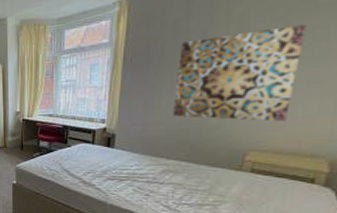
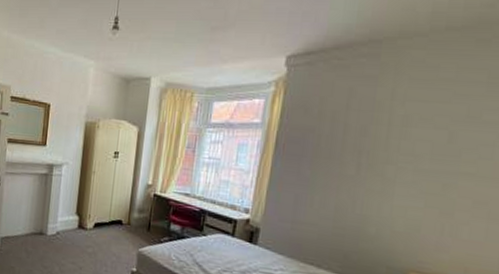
wall art: present [173,24,307,122] -> none [326,136,472,243]

